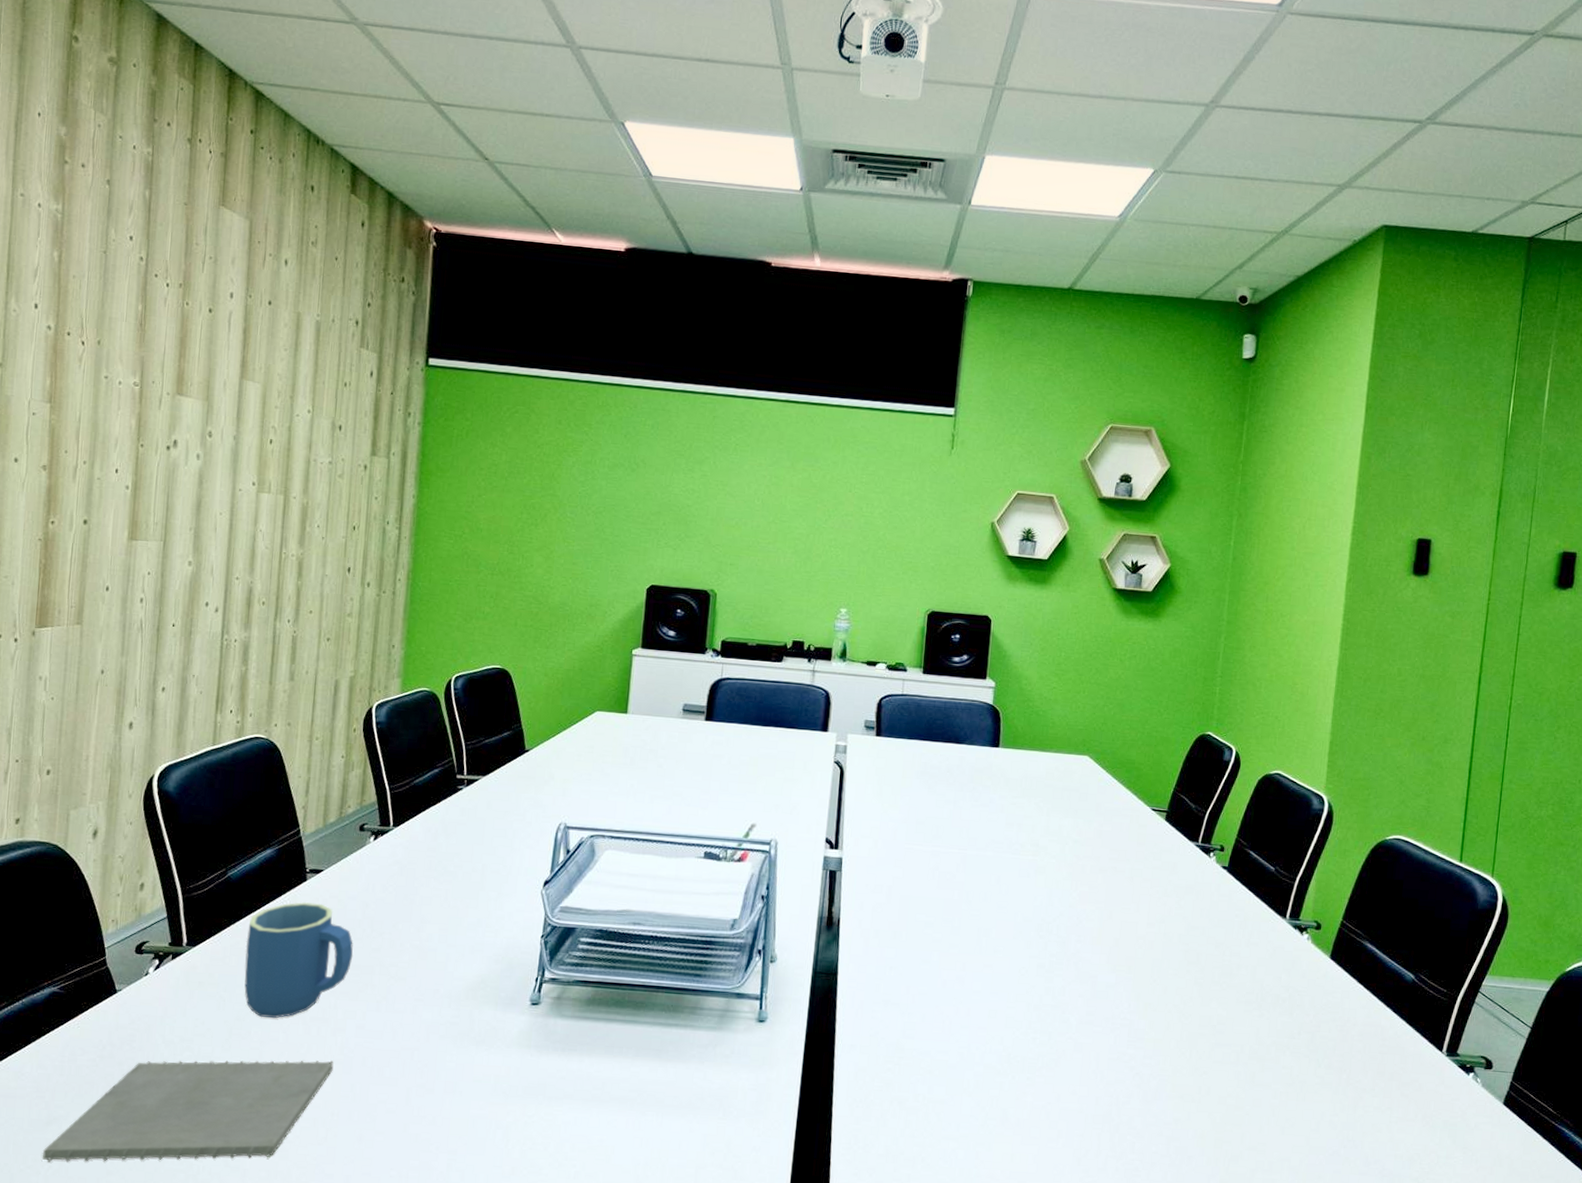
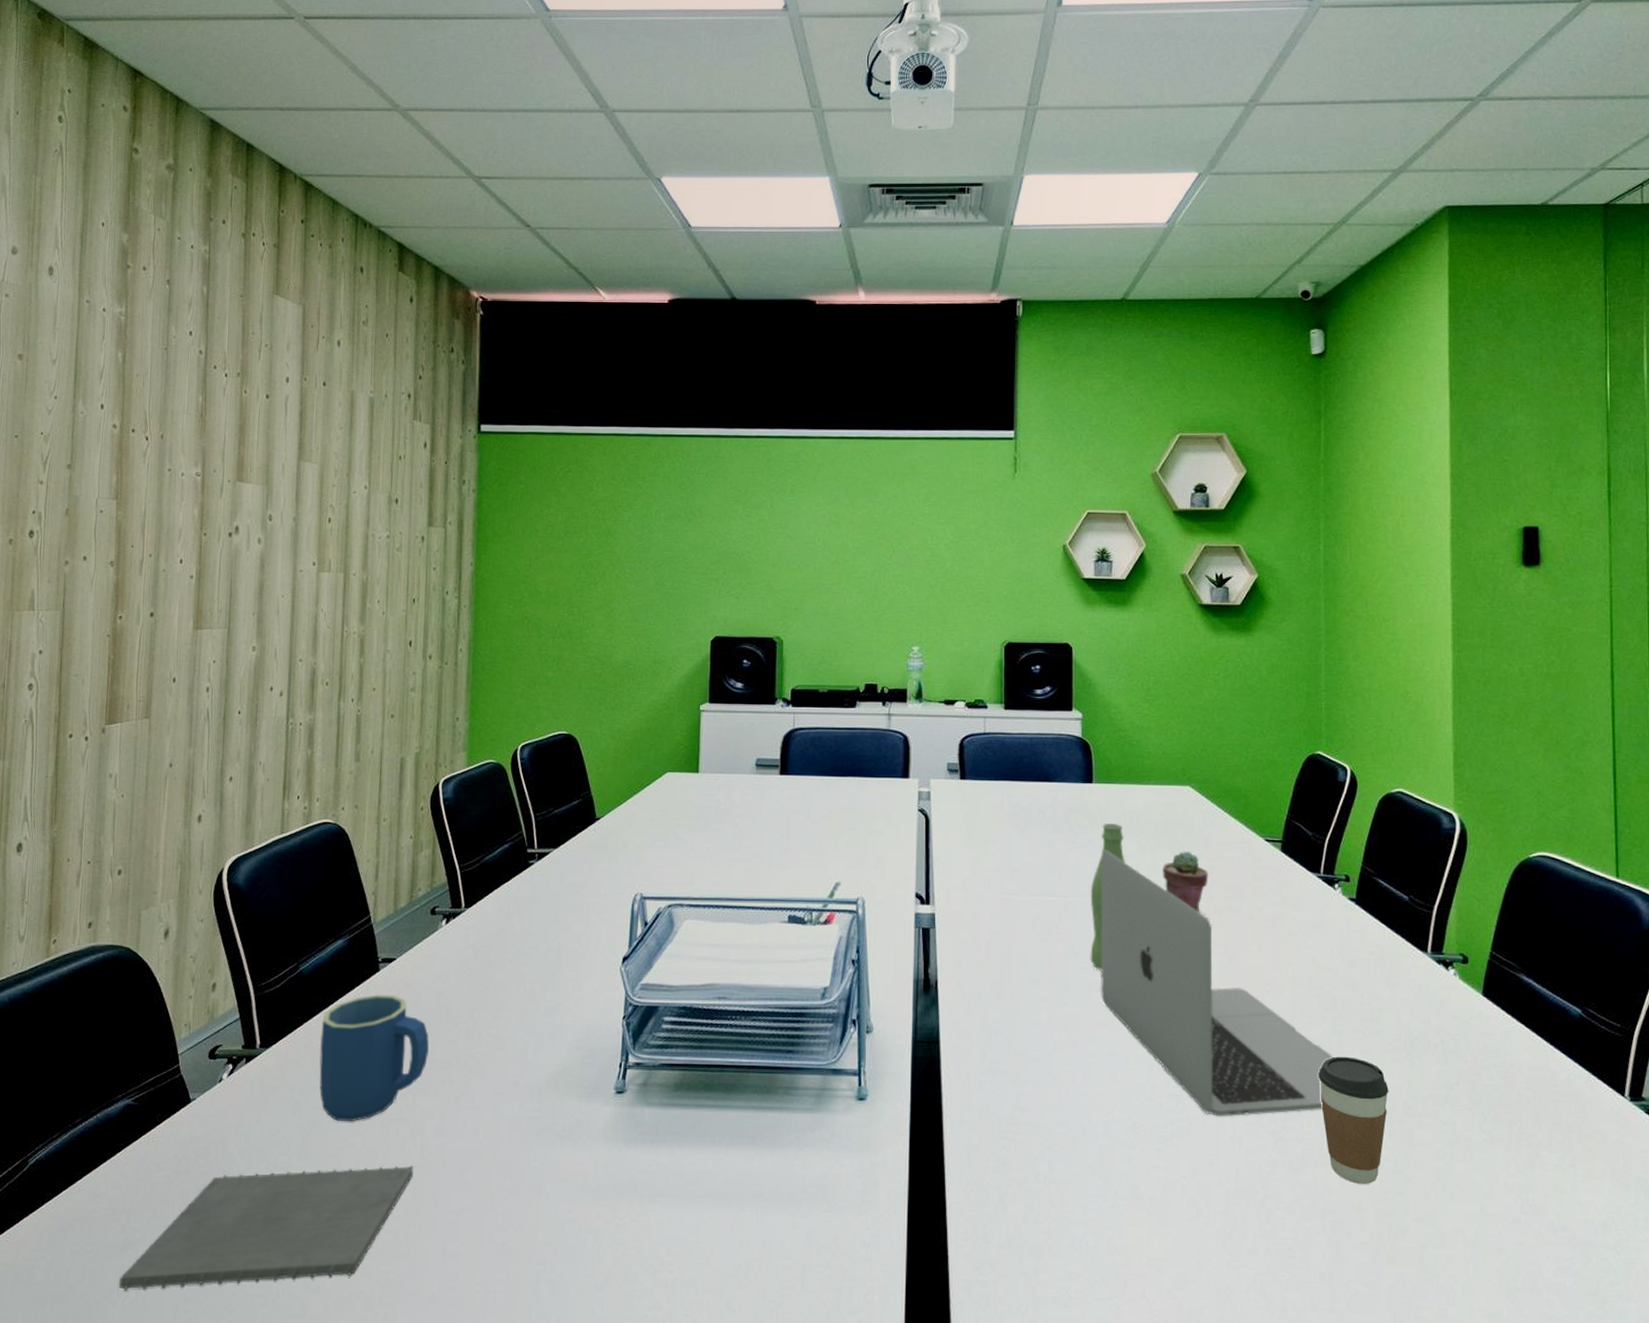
bottle: none [982,785,1023,918] -> present [1090,824,1125,970]
laptop: none [989,809,1193,1053] -> present [1100,849,1334,1117]
potted succulent: none [1055,815,1098,871] -> present [1162,851,1209,913]
coffee cup: none [1177,1005,1239,1116] -> present [1318,1056,1389,1184]

